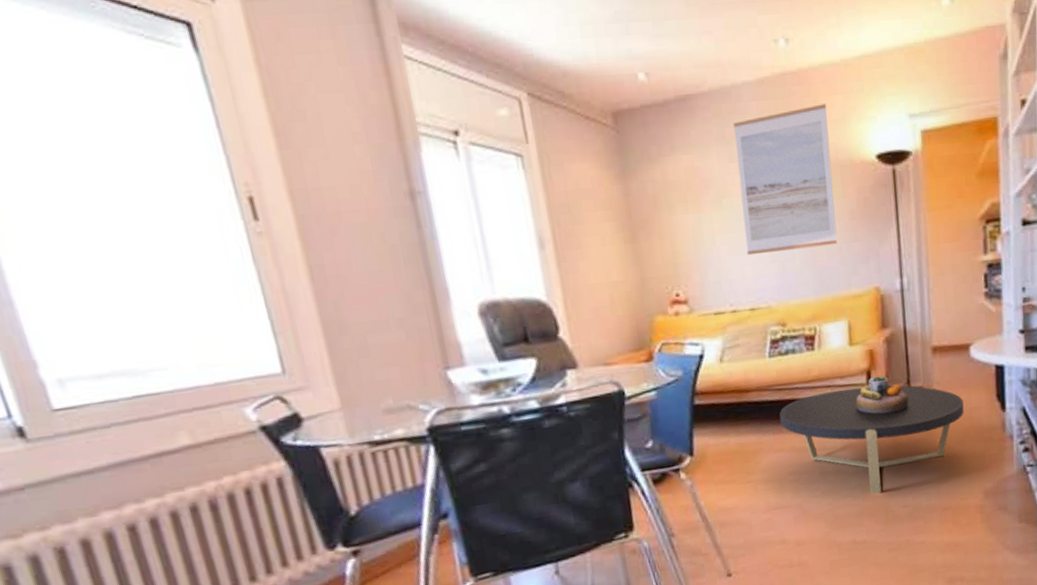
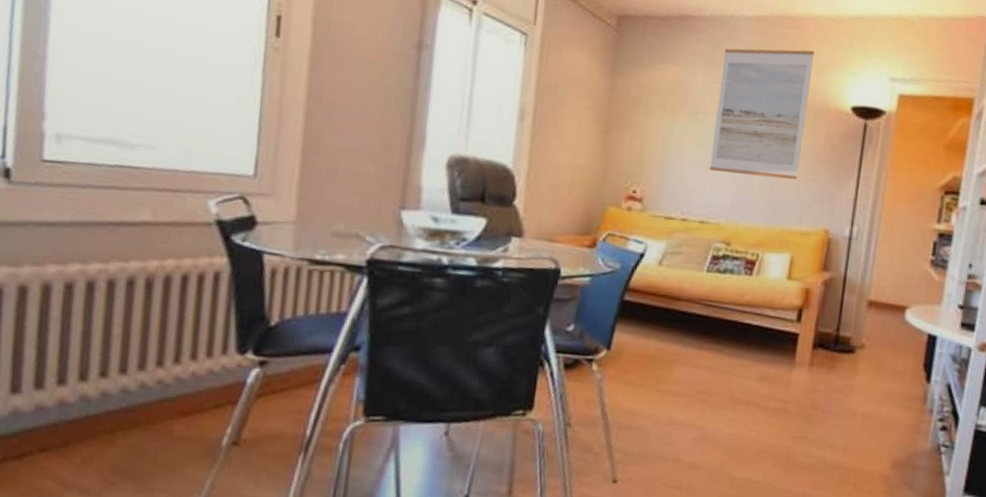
coffee table: present [779,386,964,494] -> none [702,318,889,436]
decorative bowl: present [855,375,909,414] -> none [780,316,835,357]

